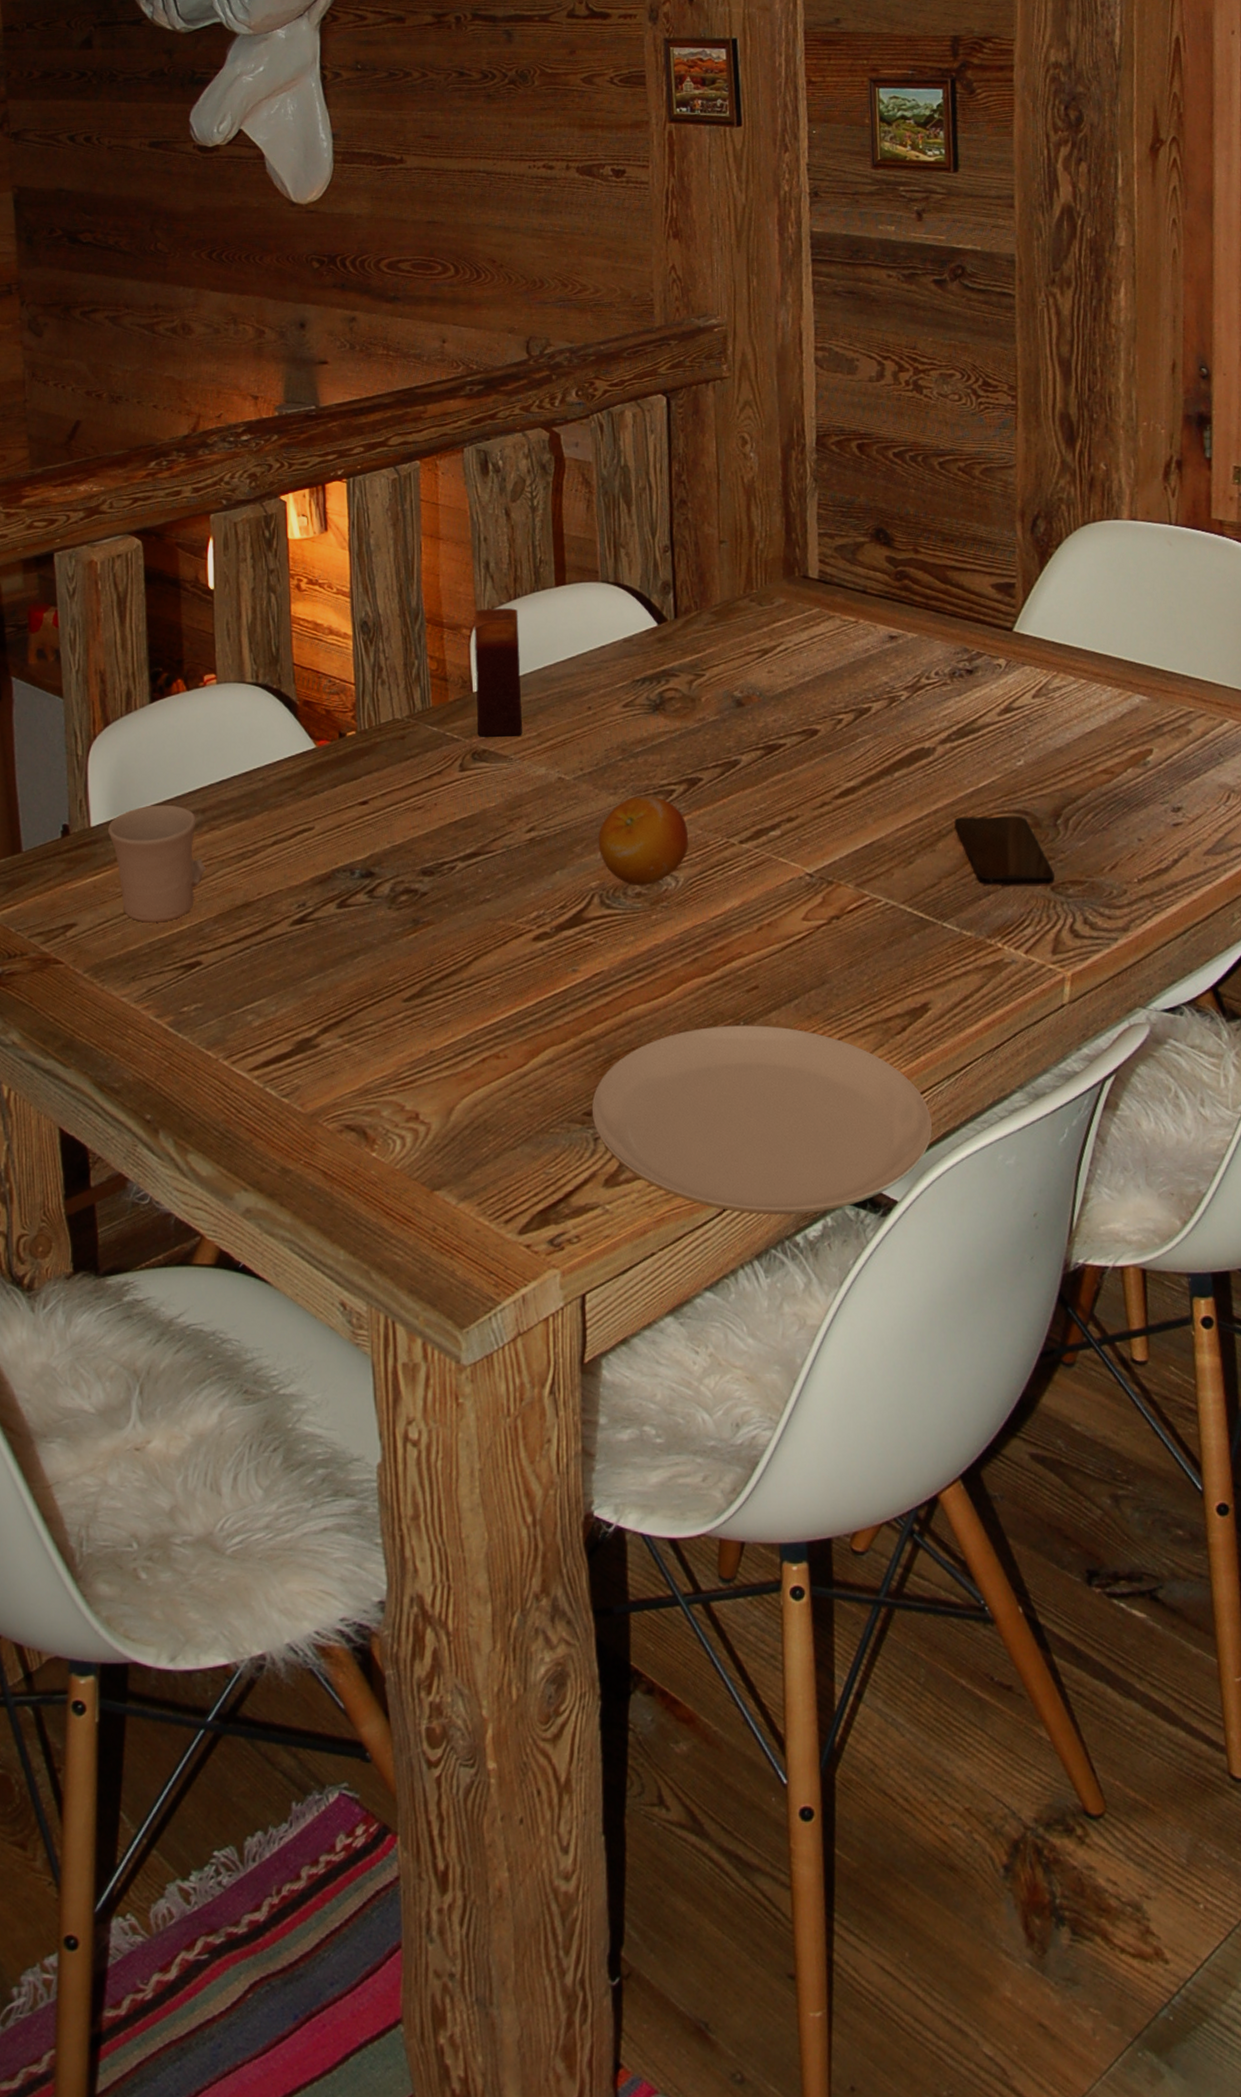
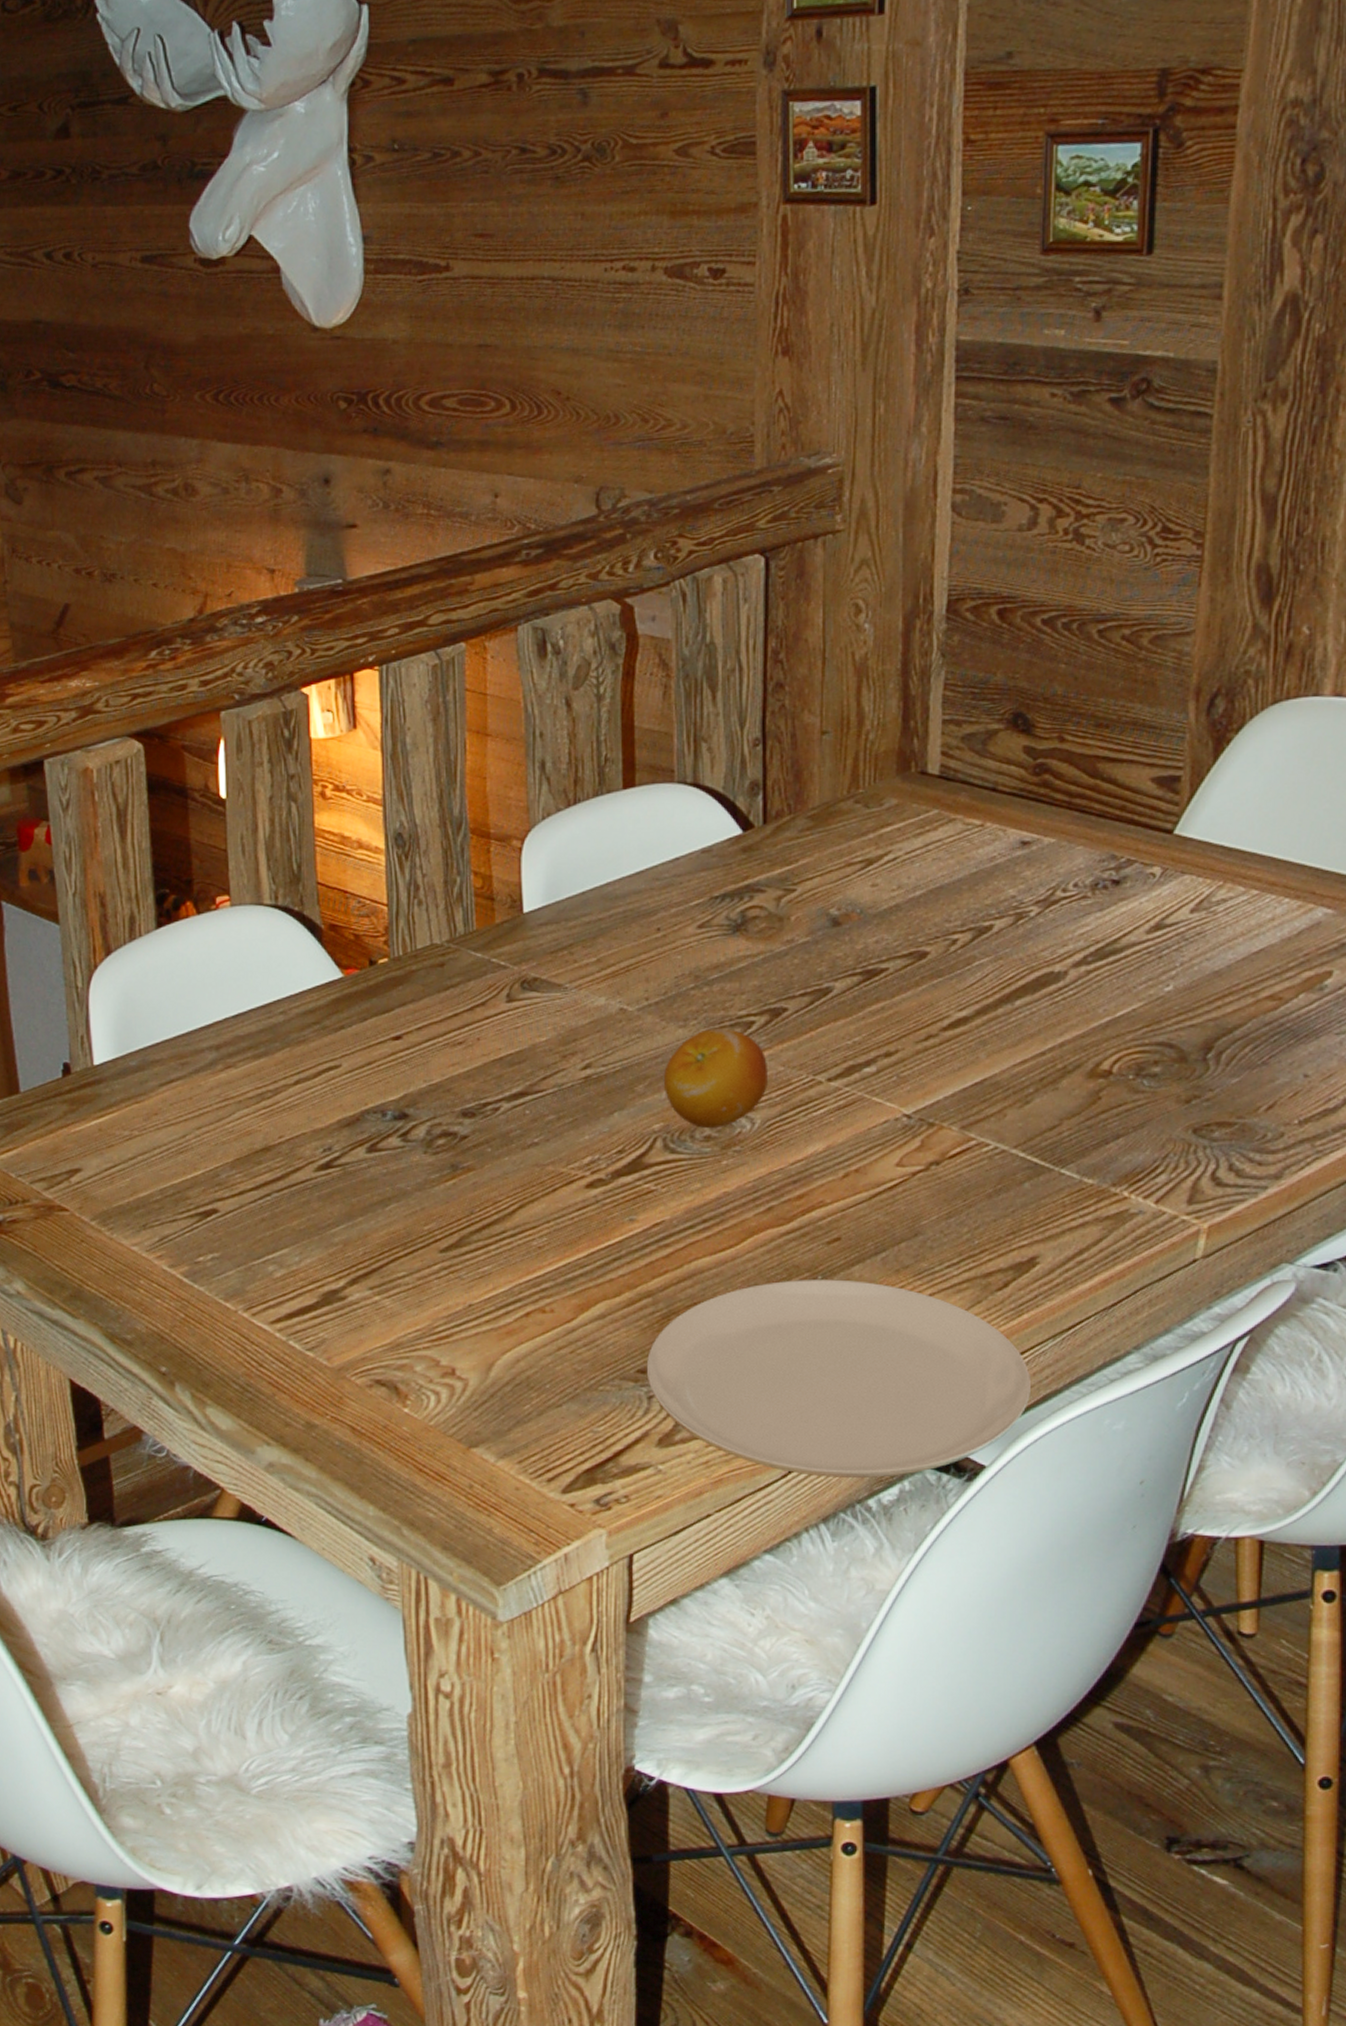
mug: present [108,804,207,923] -> none [113,1041,222,1168]
candle: present [473,607,522,738] -> none [526,815,580,965]
phone: present [954,816,1055,885] -> none [1083,1049,1198,1127]

